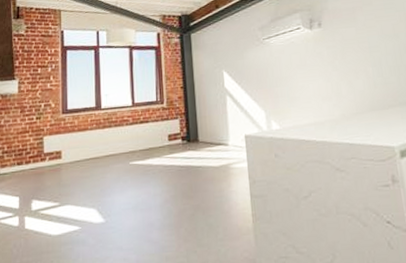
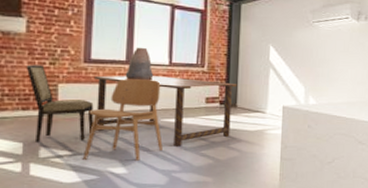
dining chair: none [19,121,73,196] -> present [26,64,94,142]
dining chair: none [66,122,133,210] -> present [82,79,163,161]
dining table: none [71,116,197,190] -> present [95,75,238,146]
decorative urn: none [96,91,120,125] -> present [125,47,154,80]

